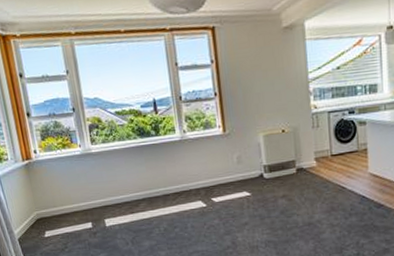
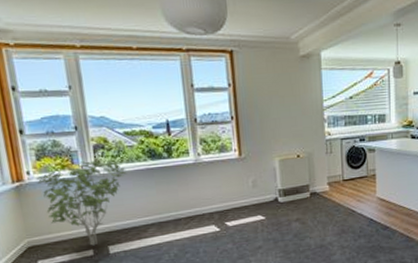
shrub: none [42,139,119,219] -> present [36,160,127,246]

